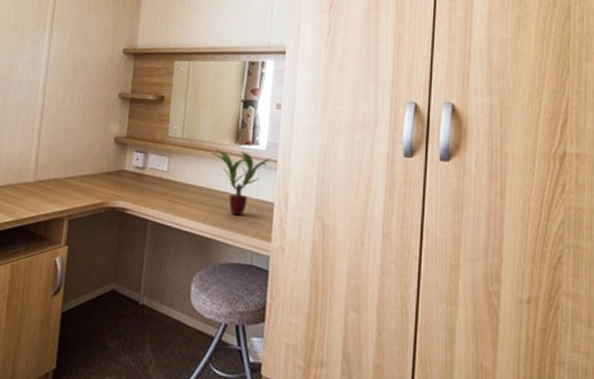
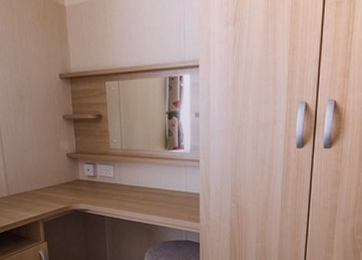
potted plant: present [210,149,271,215] -> none [146,155,194,205]

